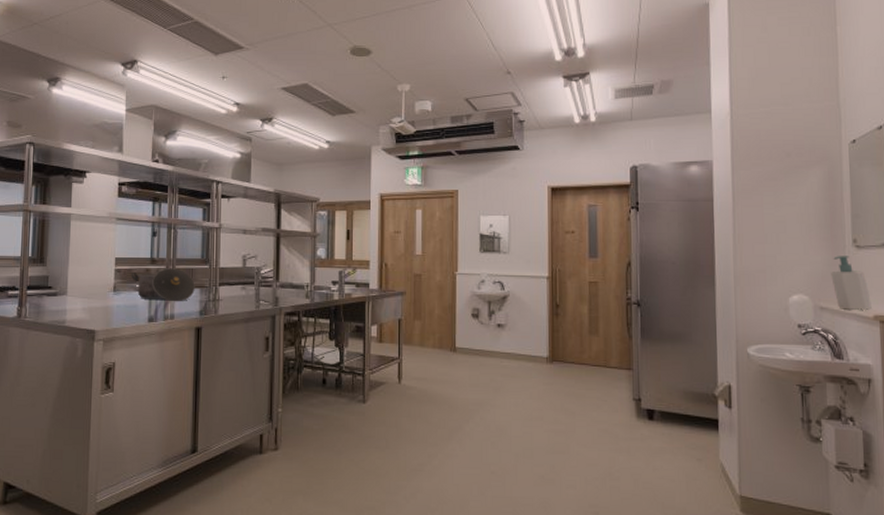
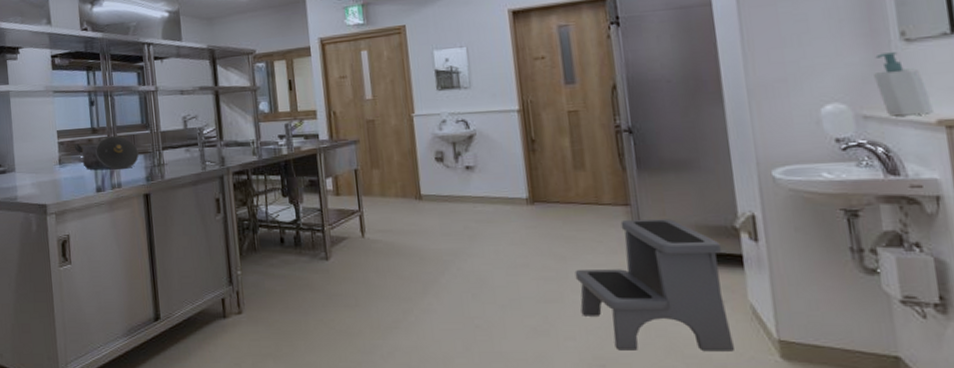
step stool: none [581,382,704,504] -> present [575,219,734,352]

